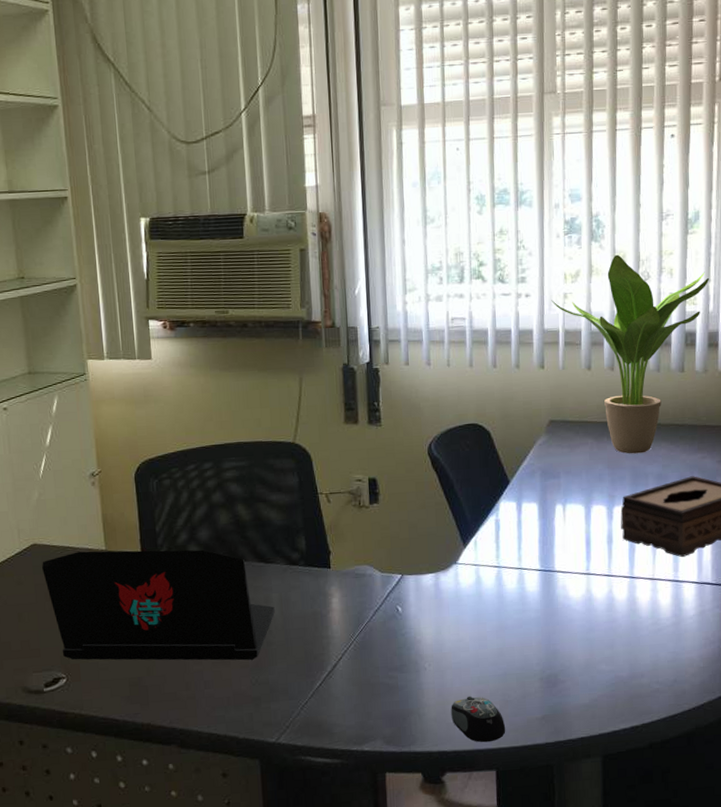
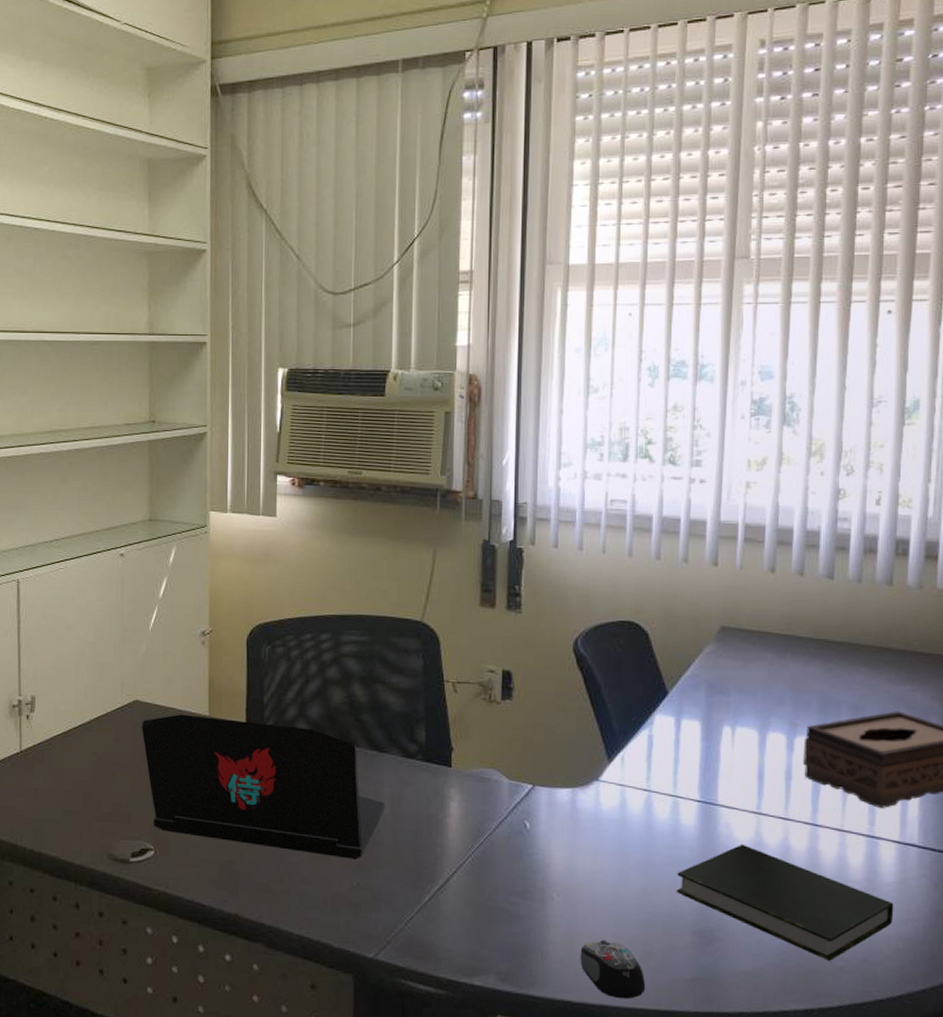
book: none [525,601,696,685] -> present [676,845,894,961]
potted plant: present [551,254,710,454] -> none [731,442,930,677]

